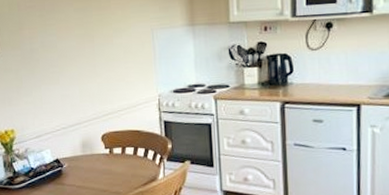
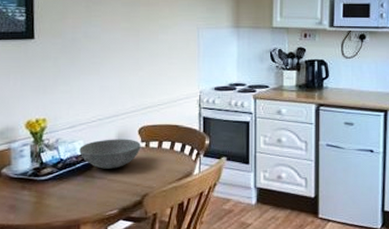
bowl: none [47,146,105,176] -> present [79,139,141,169]

